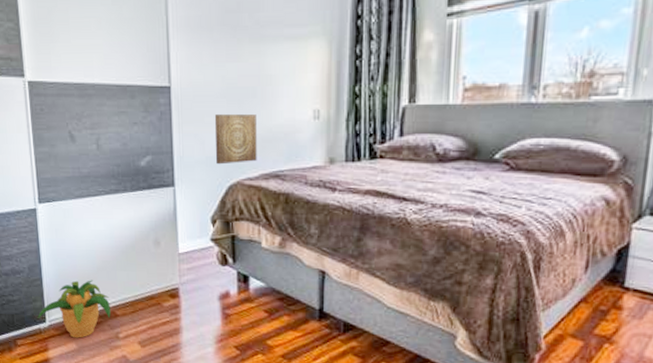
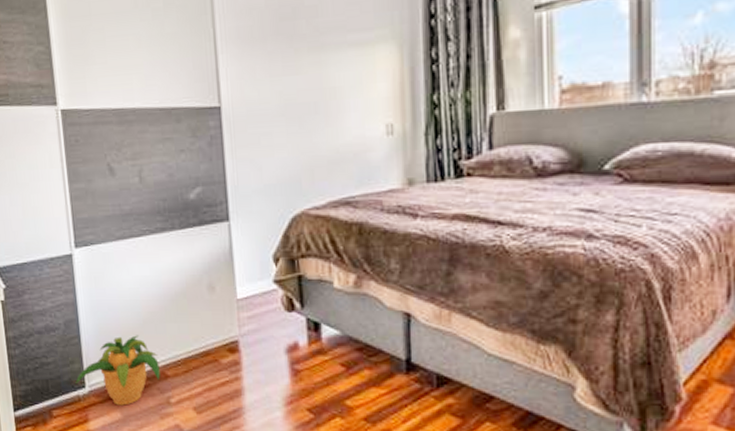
wall art: present [214,113,257,165] -> none [272,133,323,193]

